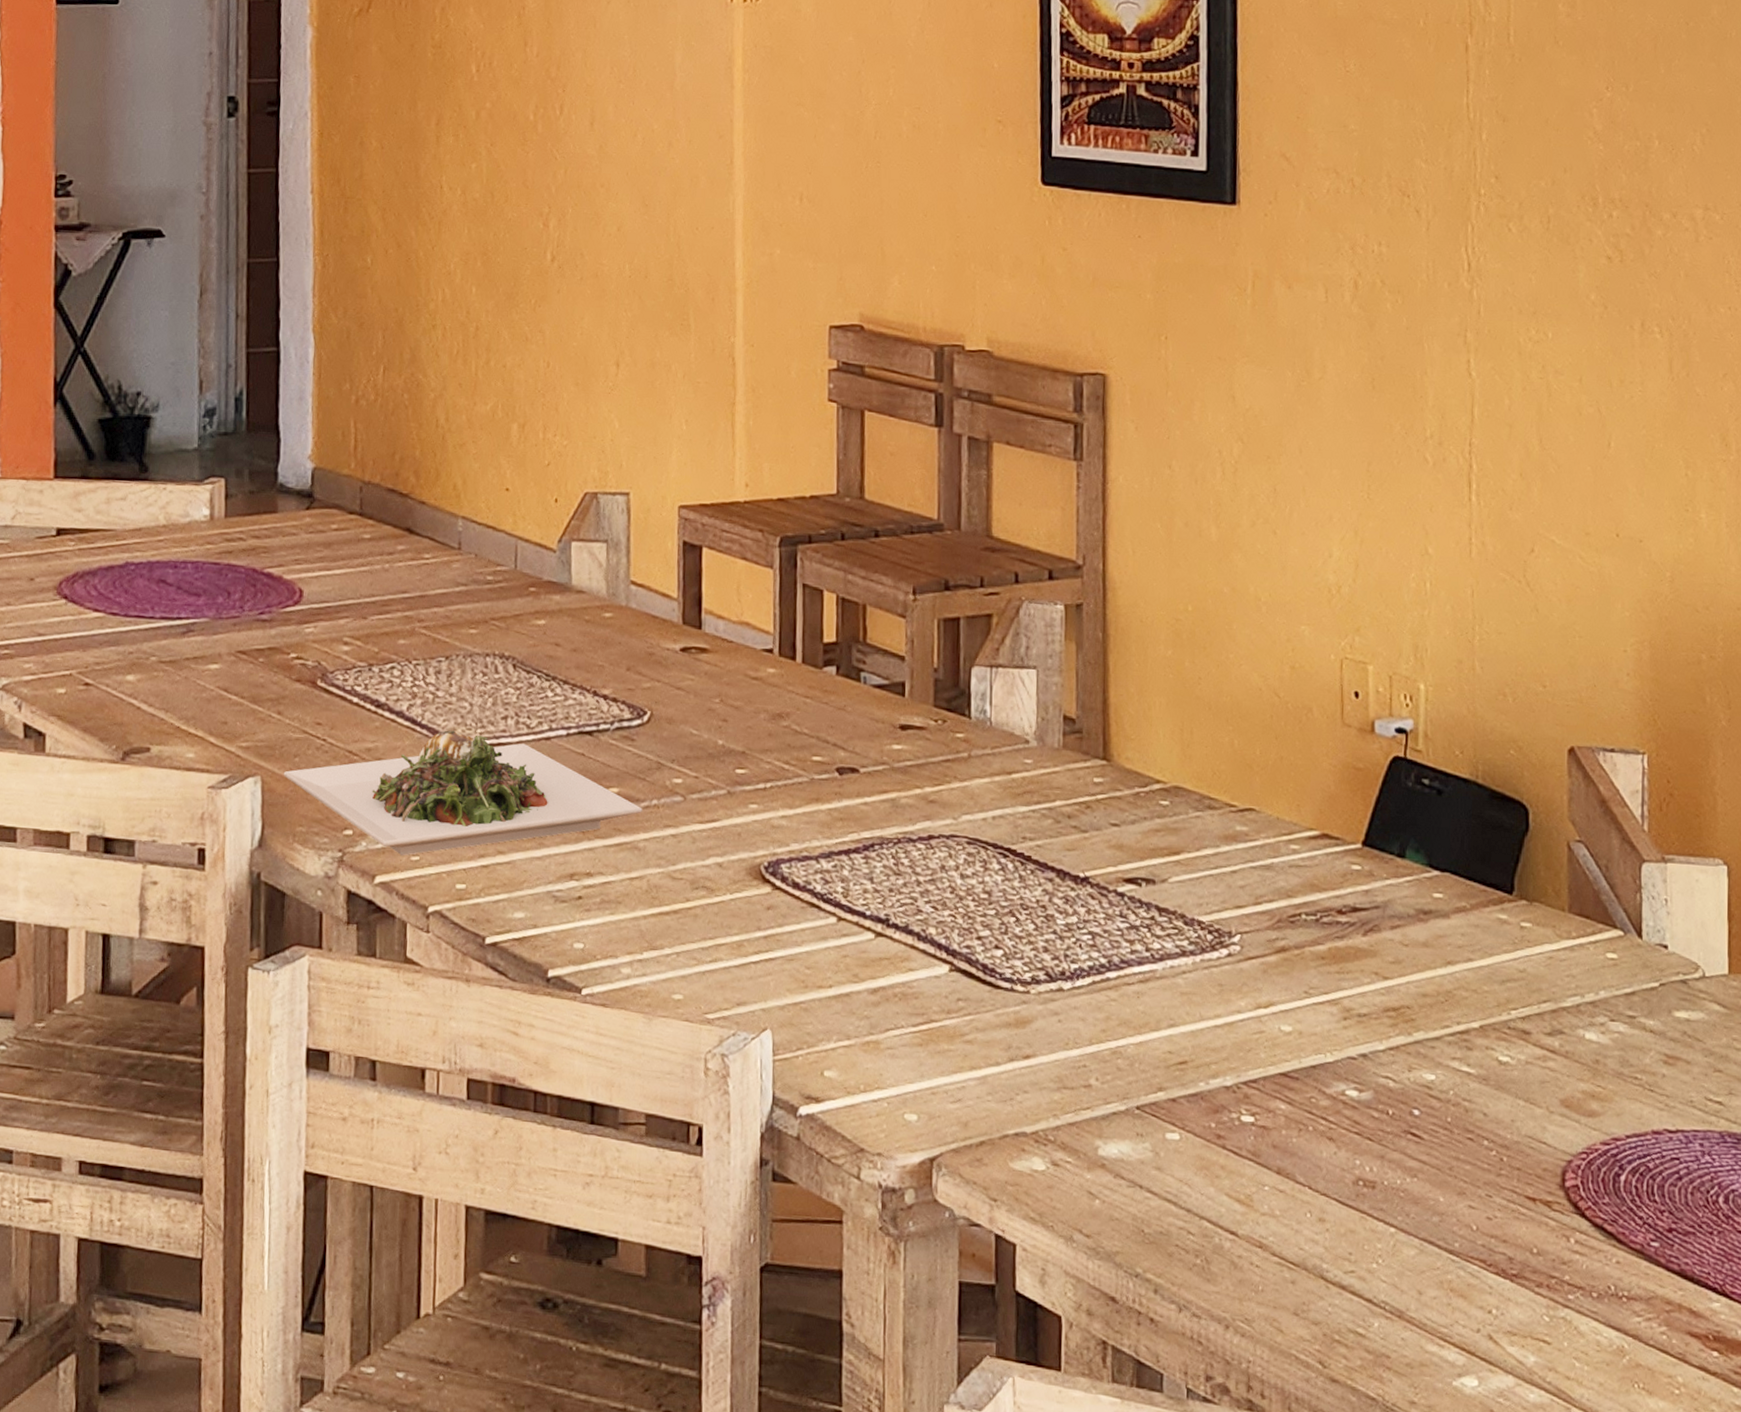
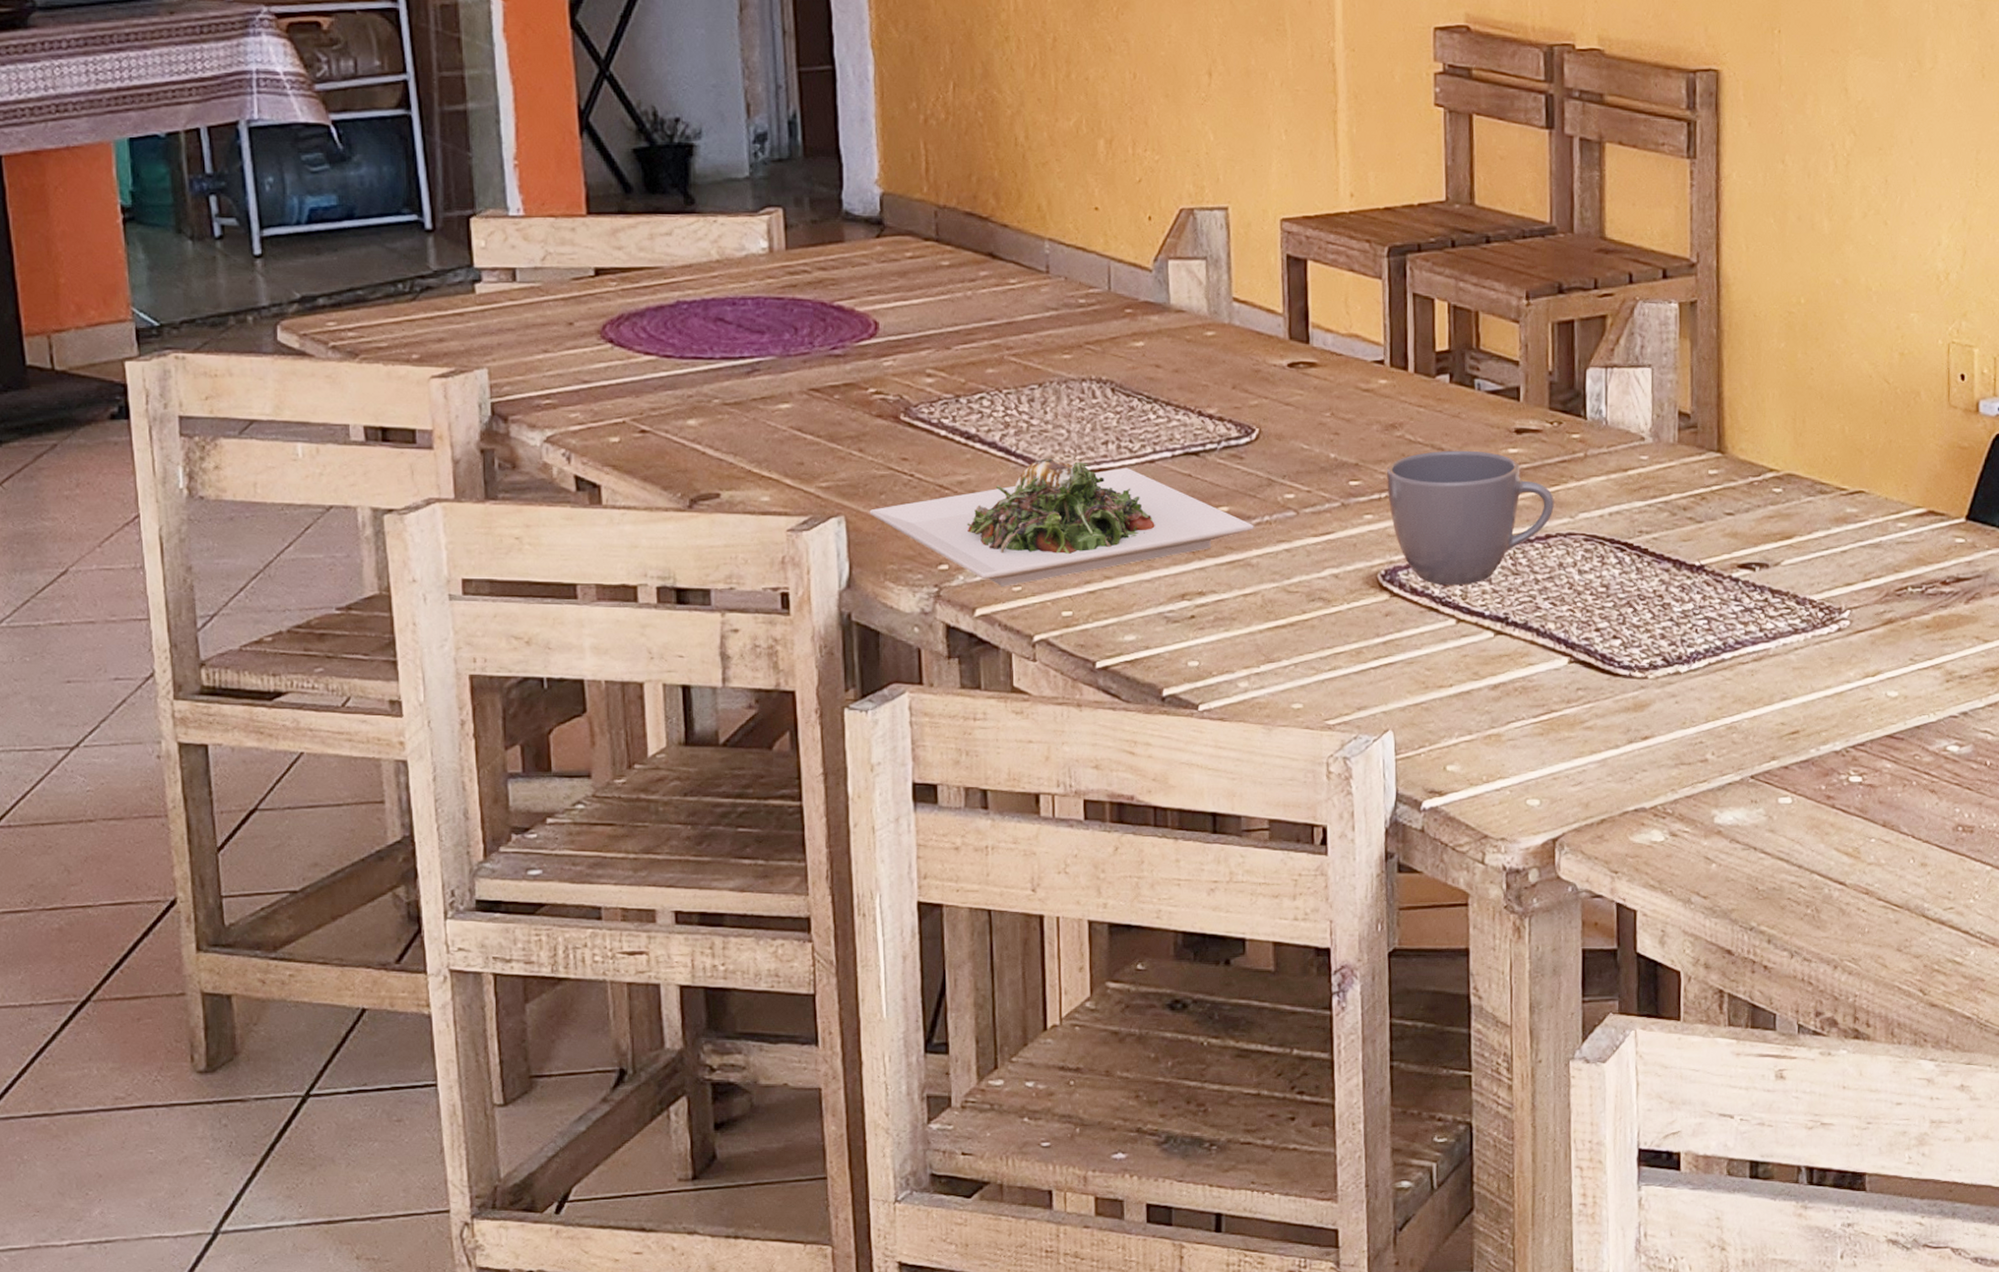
cup: none [772,743,937,882] -> present [1386,450,1554,585]

